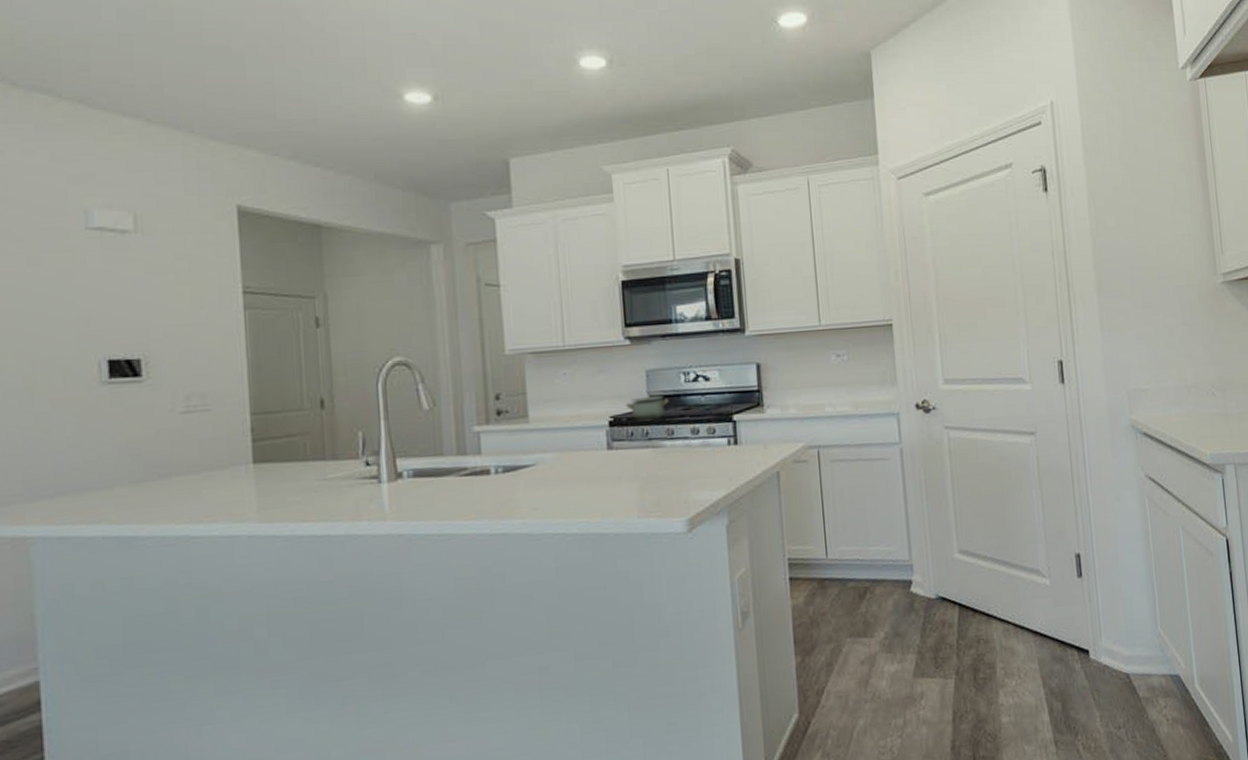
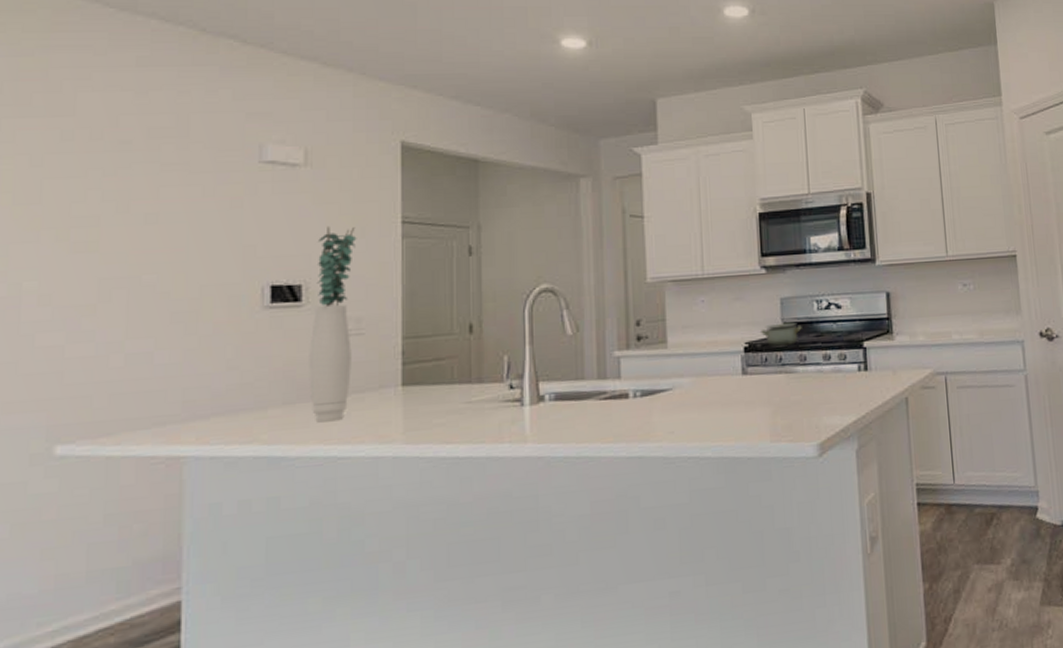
vase: none [153,296,200,502] -> present [308,225,357,423]

